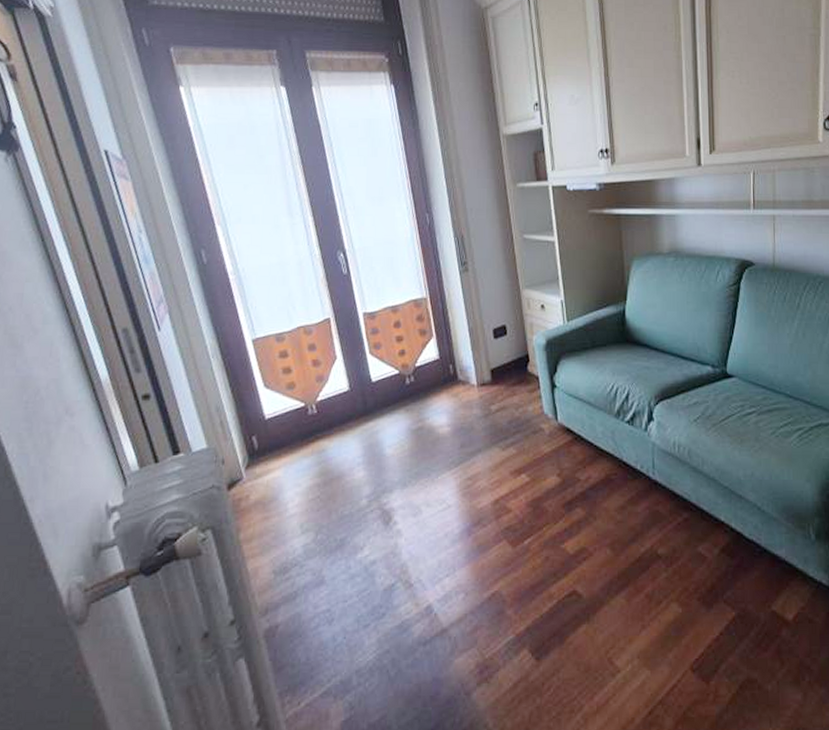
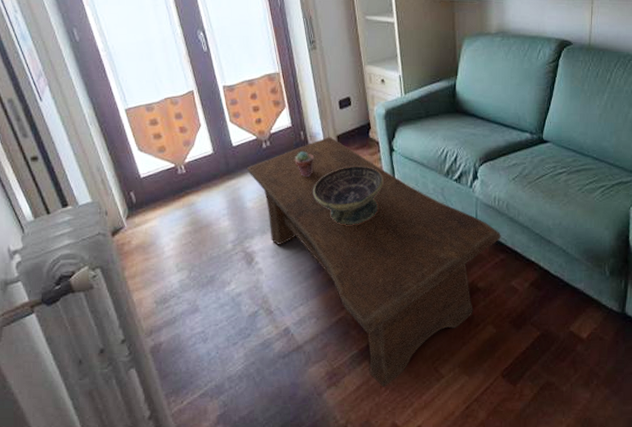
coffee table: none [388,370,684,684] -> present [247,136,501,387]
potted succulent: none [442,388,464,418] -> present [294,152,314,177]
decorative bowl: none [463,405,544,476] -> present [313,166,384,225]

